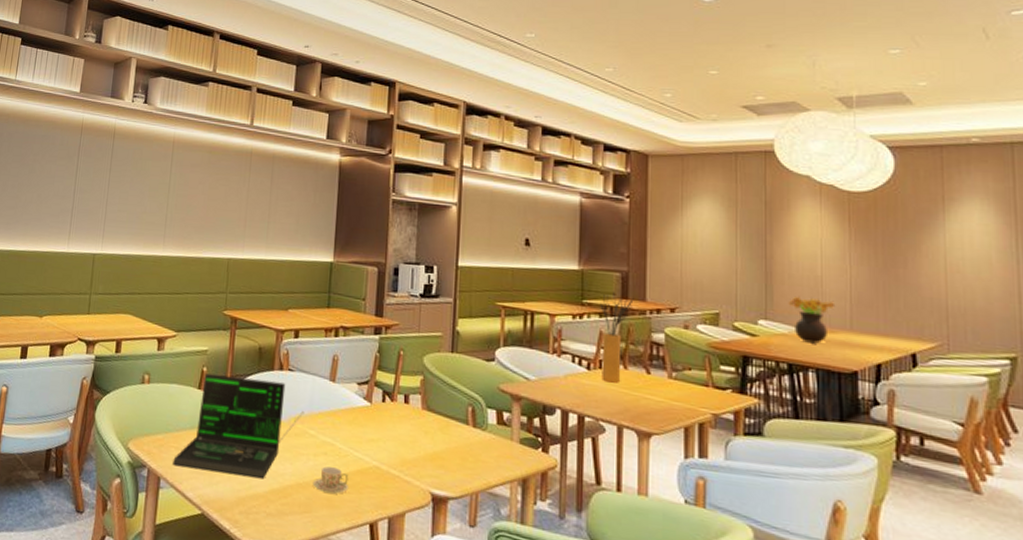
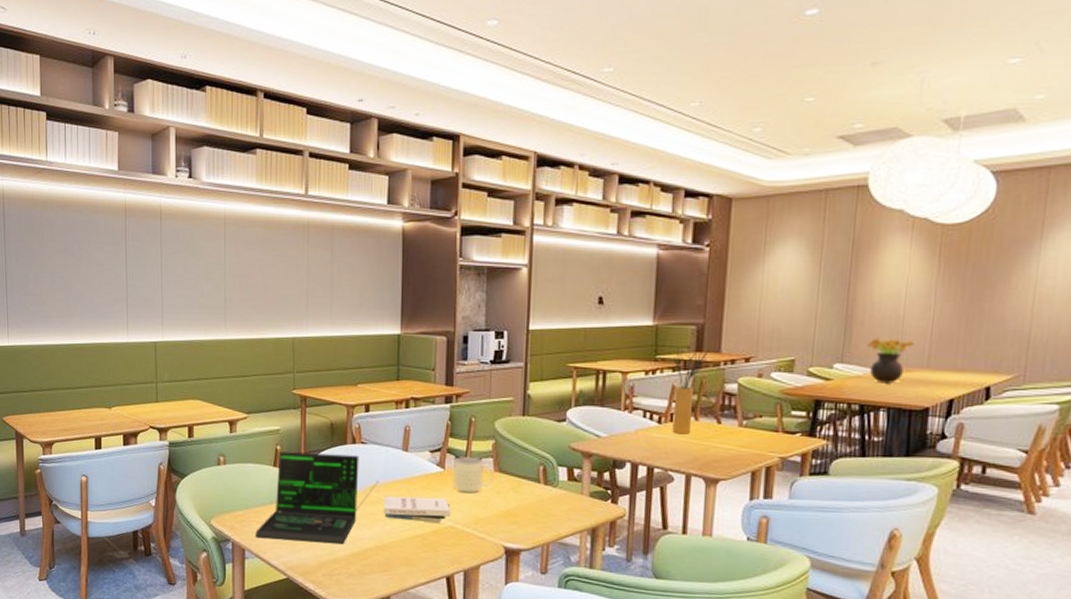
books: none [308,428,377,462] -> present [384,496,451,523]
teacup: present [312,466,349,495] -> none [390,529,425,554]
mug: none [378,390,422,431] -> present [452,456,494,493]

